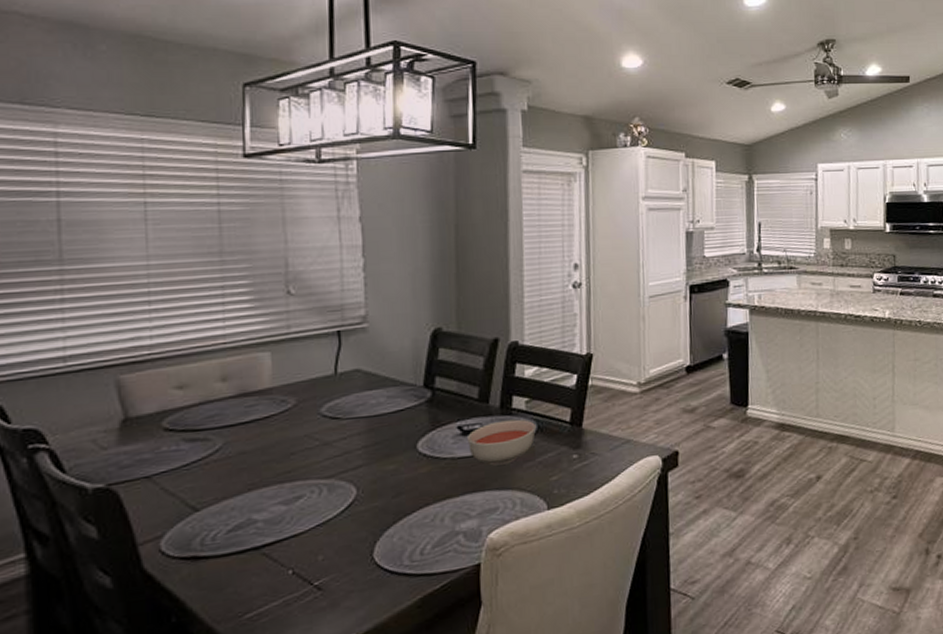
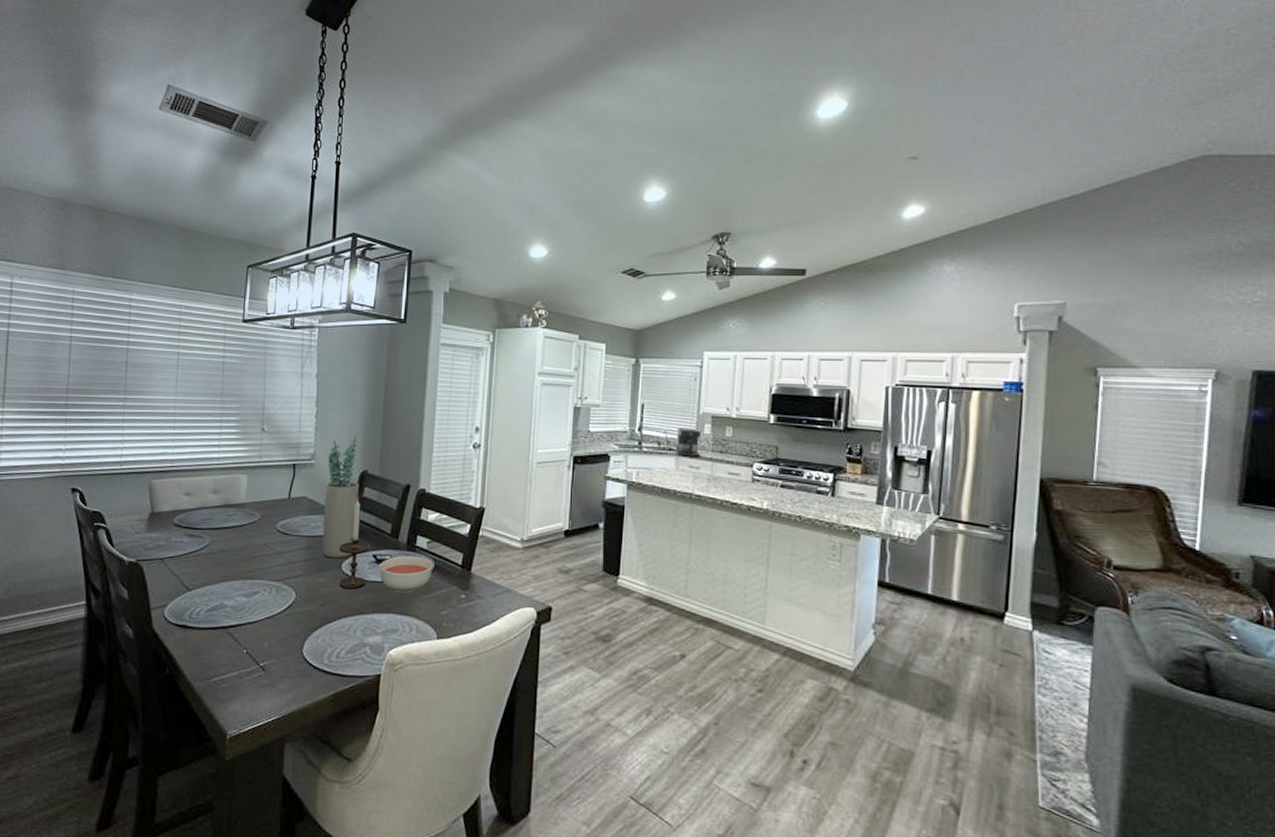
vase: none [385,286,432,440] -> present [322,434,359,559]
candlestick: none [412,354,454,473] -> present [339,491,371,589]
coffee maker: none [796,243,821,274] -> present [676,427,702,457]

